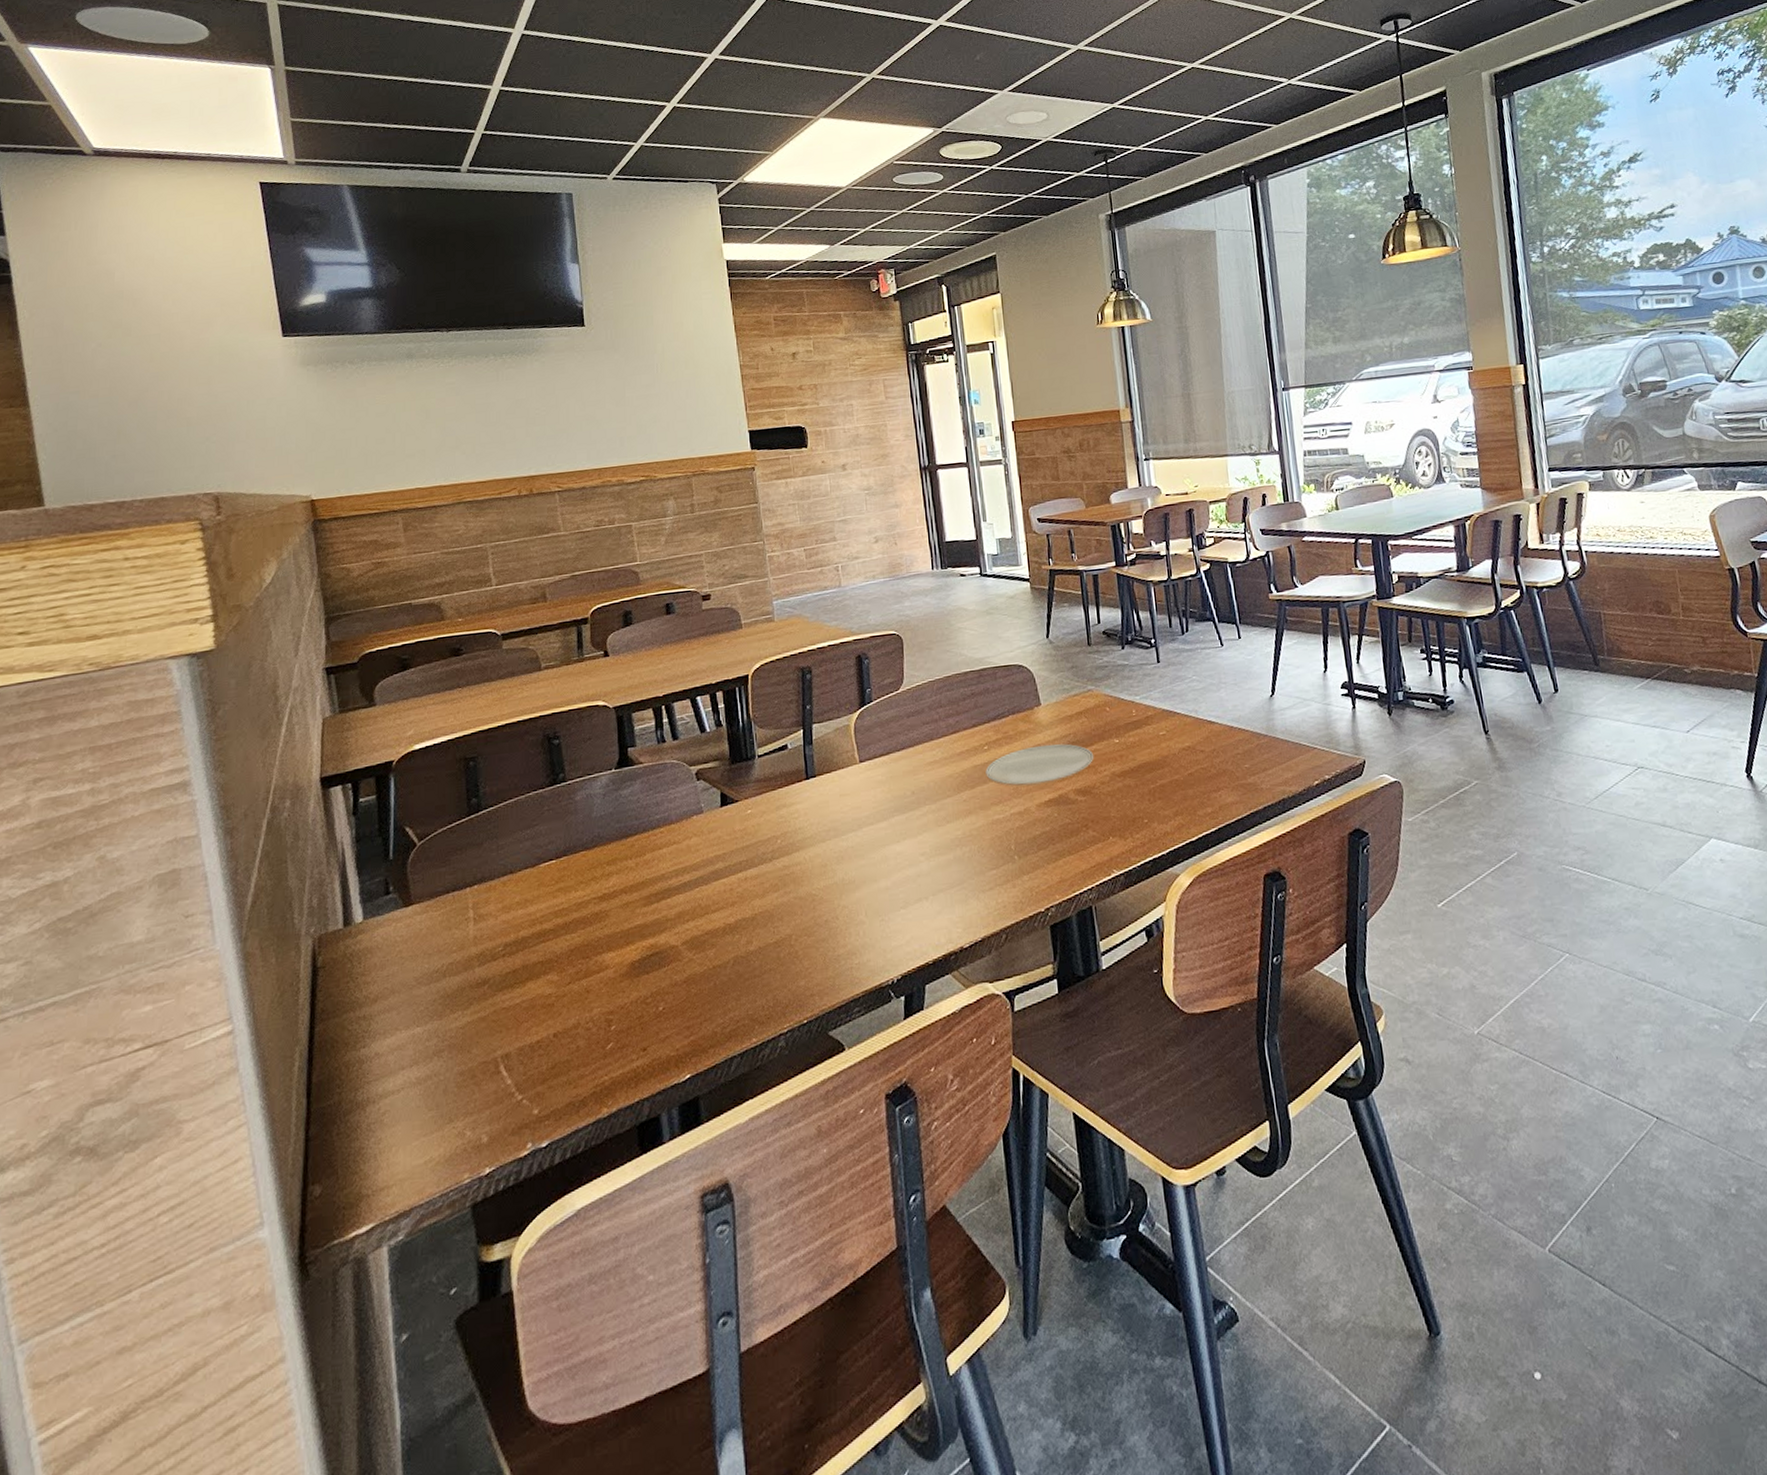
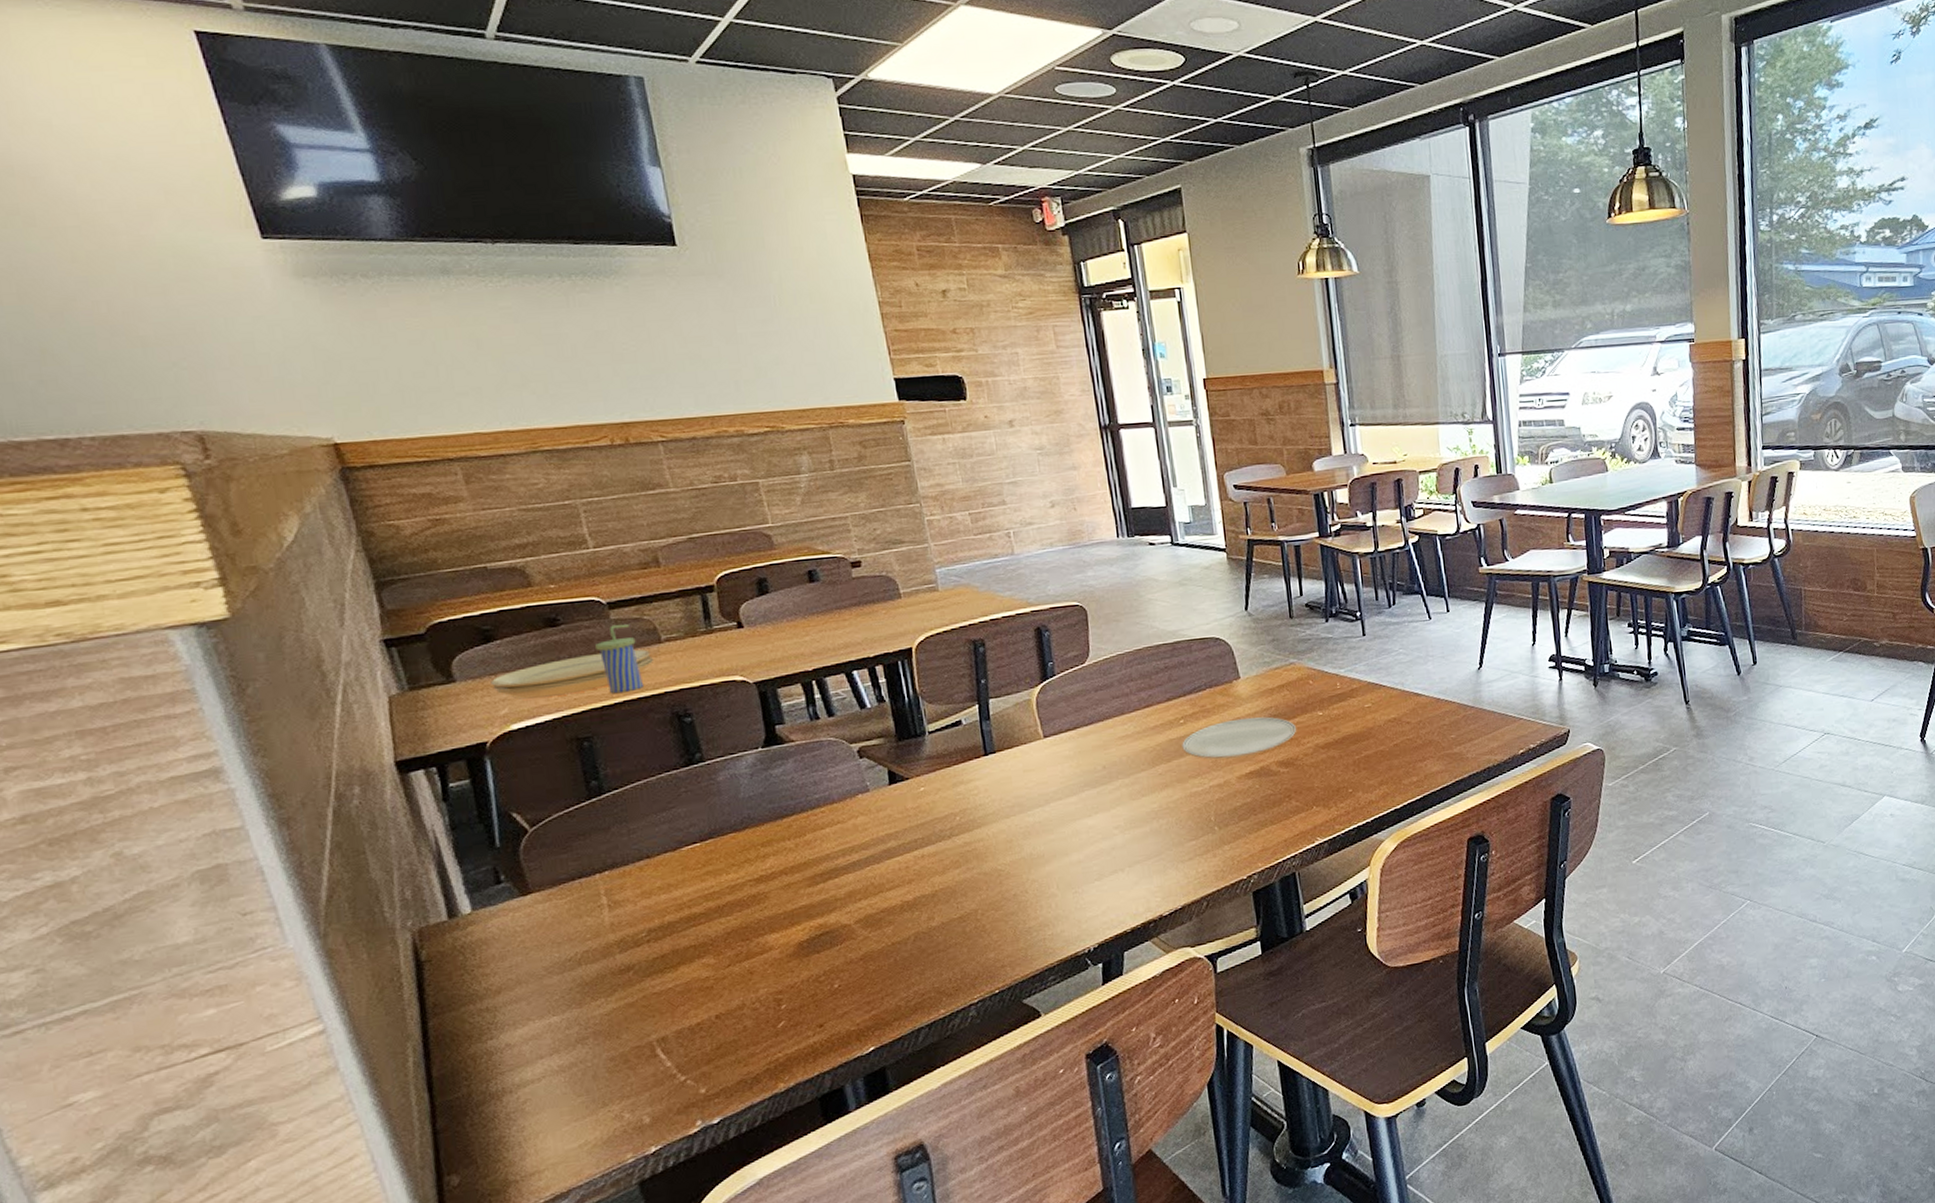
plate: none [402,676,534,722] -> present [490,649,654,700]
beverage cup: none [488,653,524,718] -> present [595,624,645,695]

